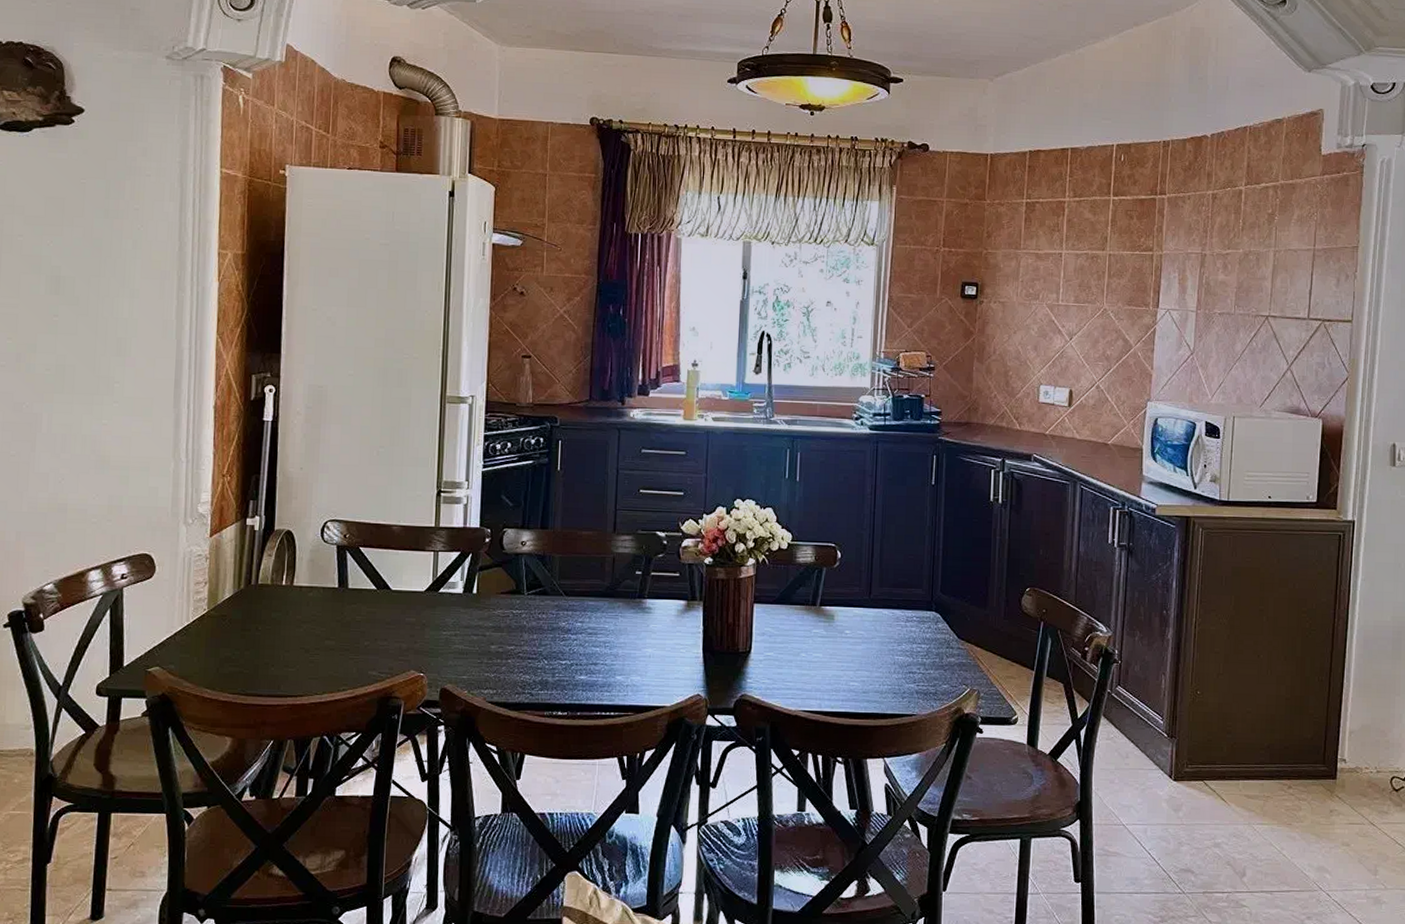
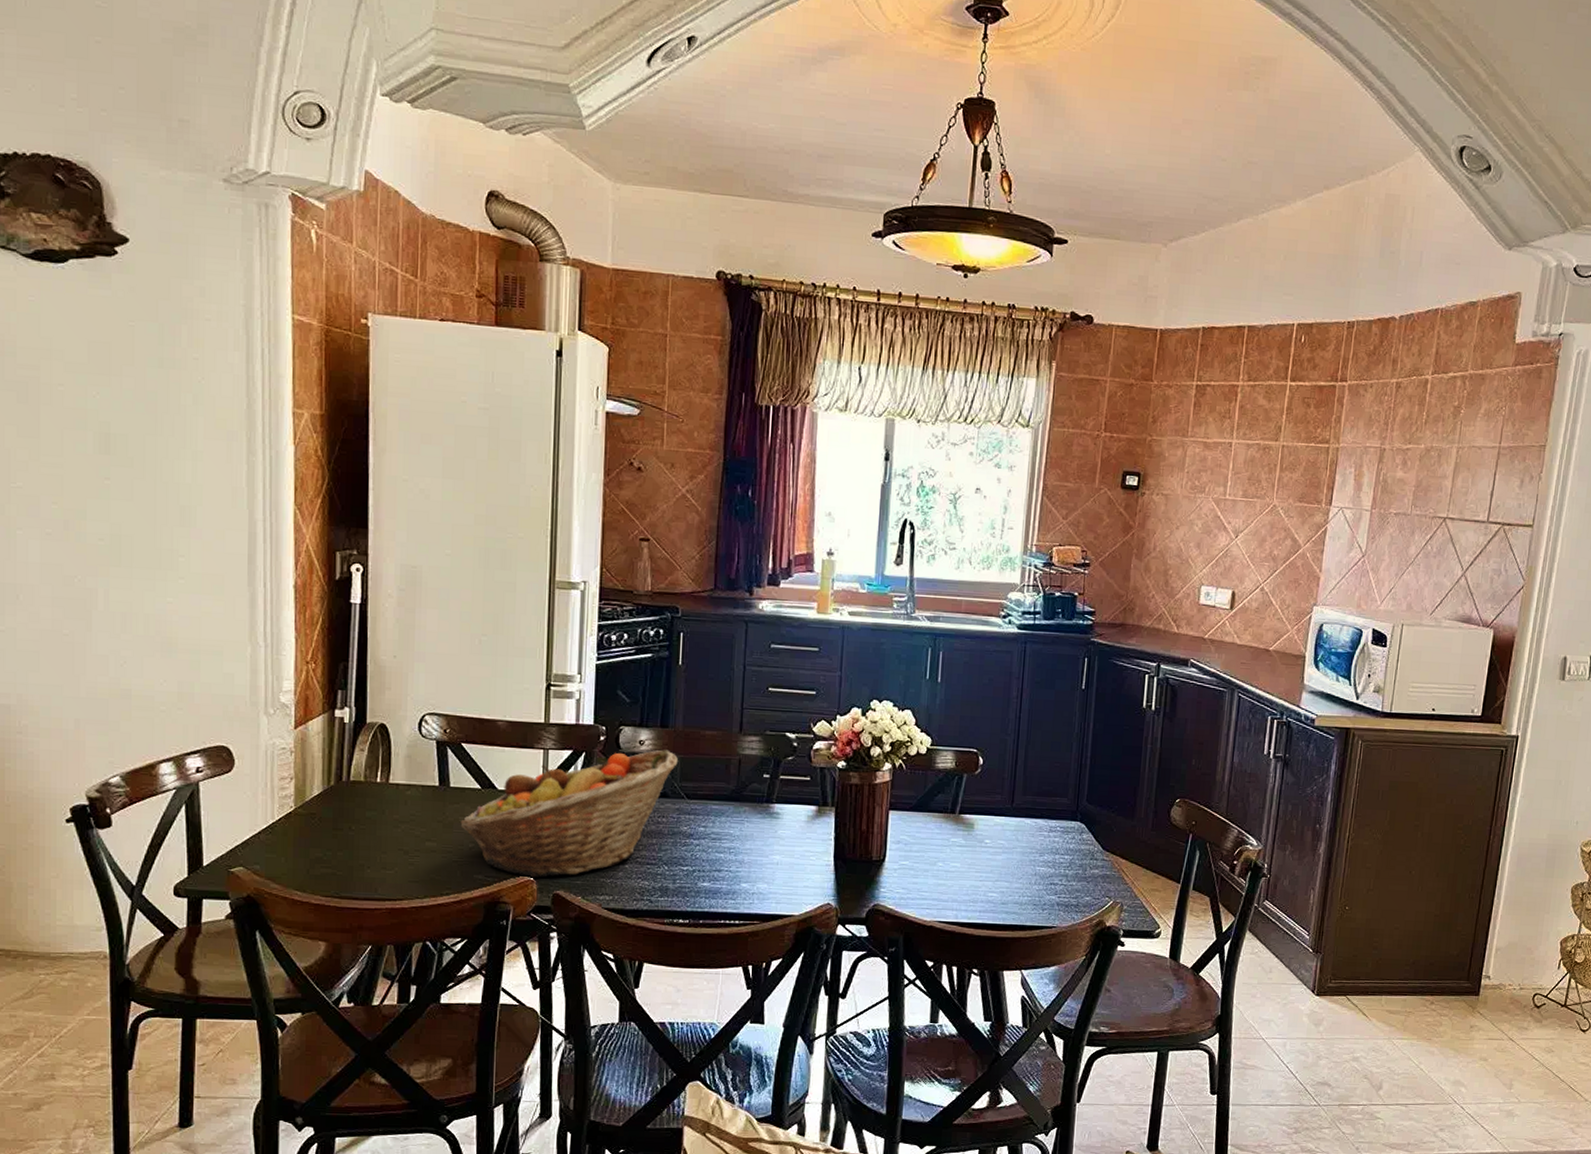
fruit basket: none [357,549,557,674] -> present [460,749,678,878]

